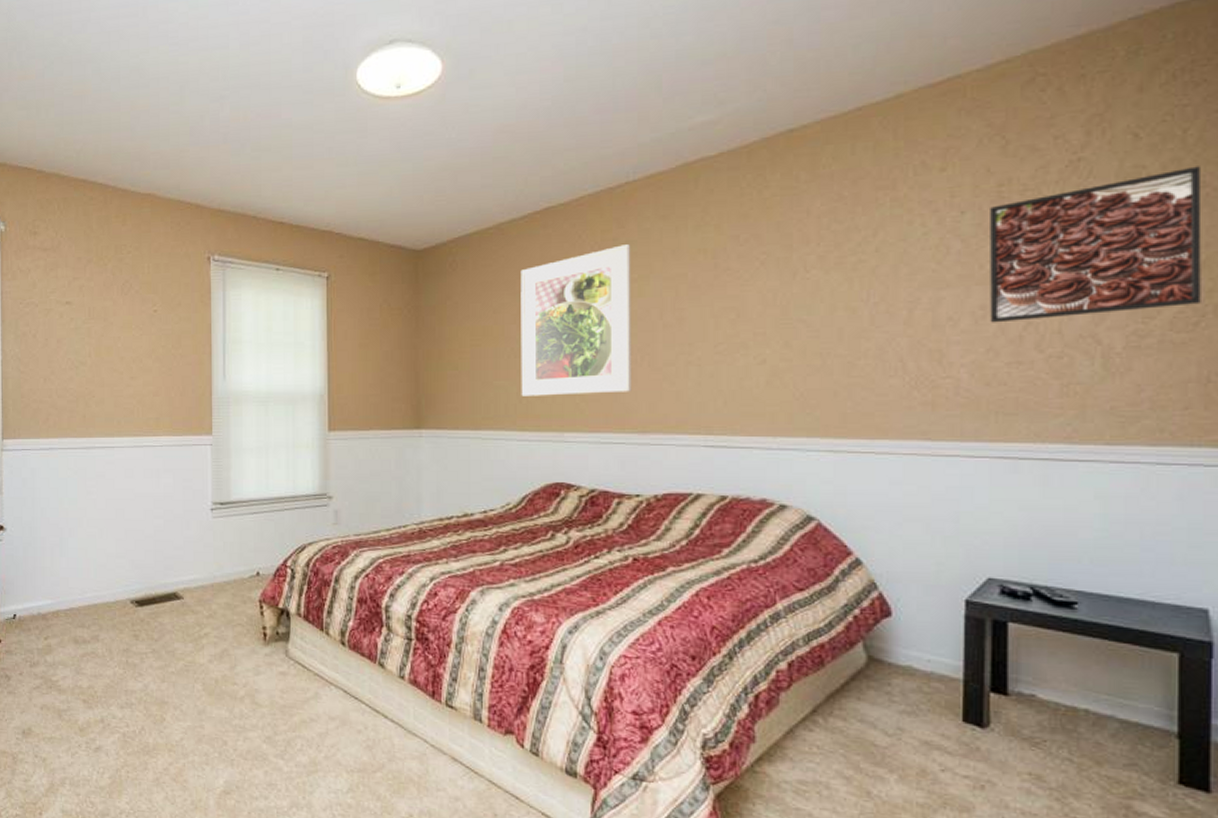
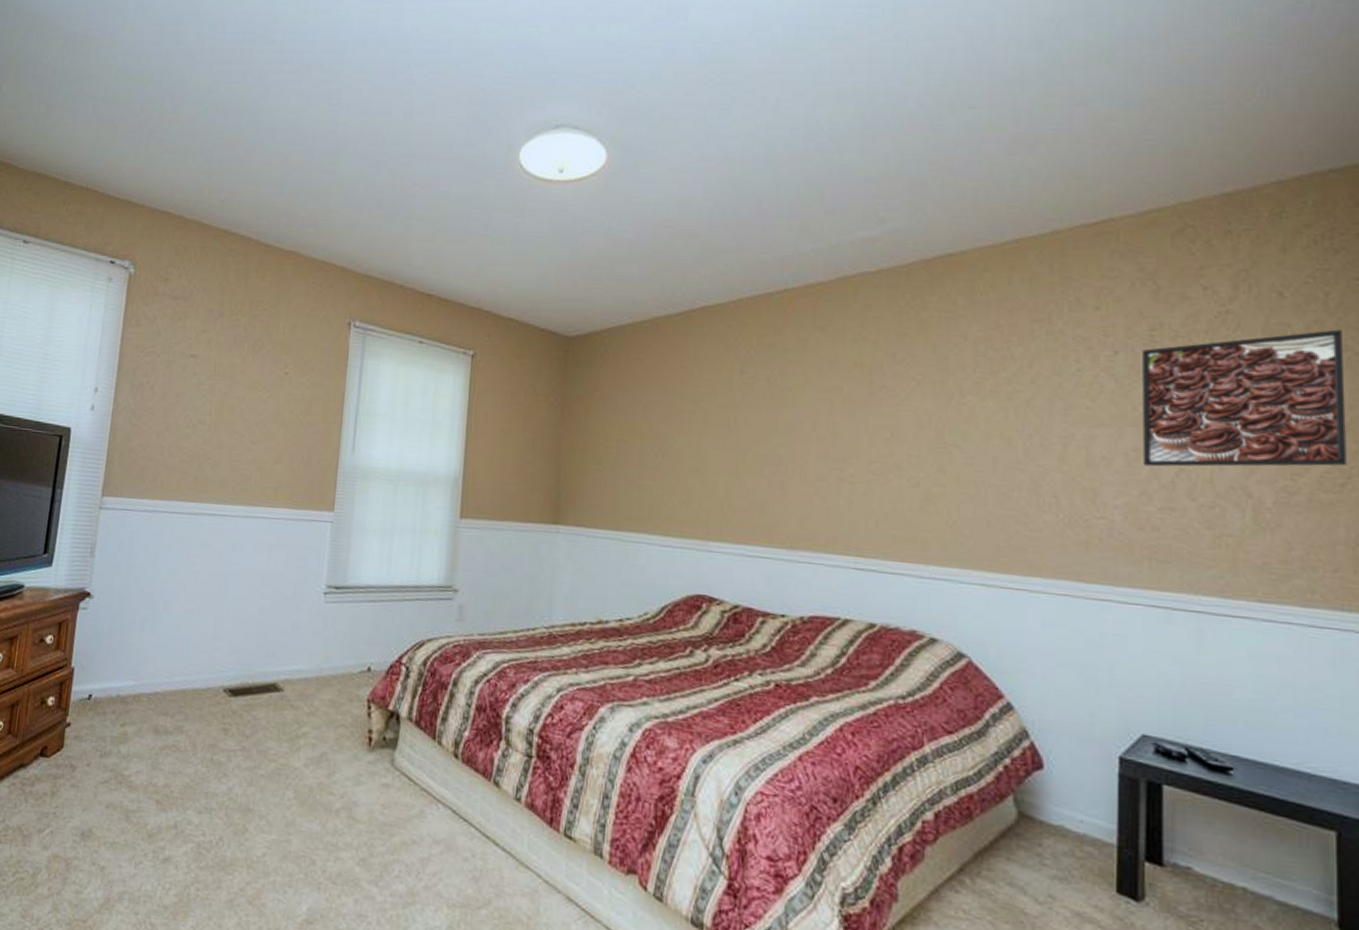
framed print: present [521,243,631,396] -> none [666,350,787,505]

